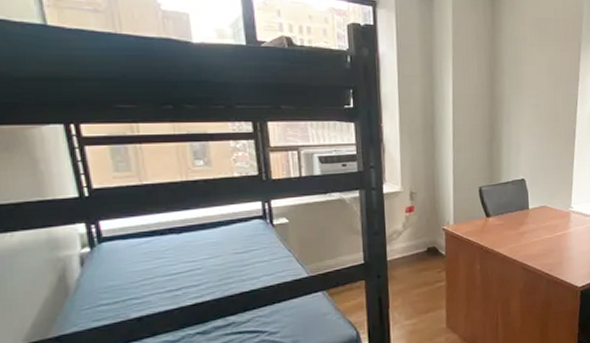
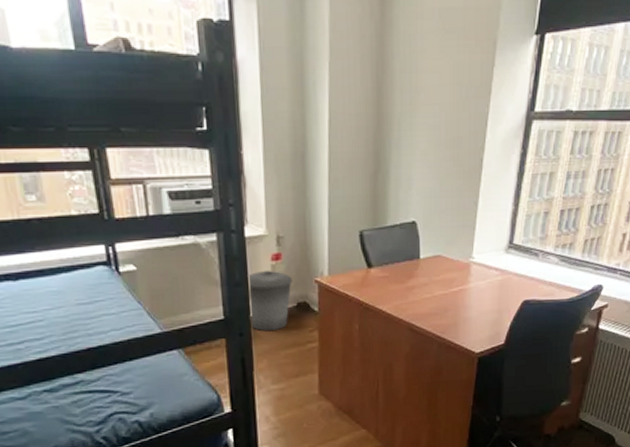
trash can: none [384,220,423,273] -> present [246,270,292,332]

